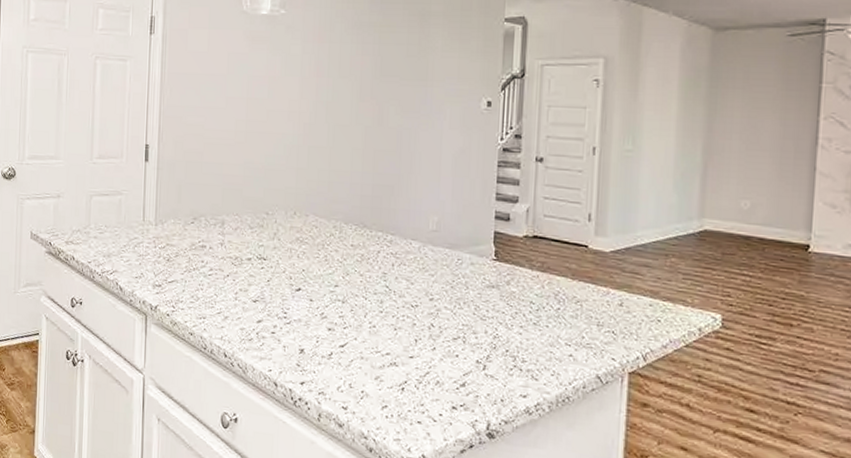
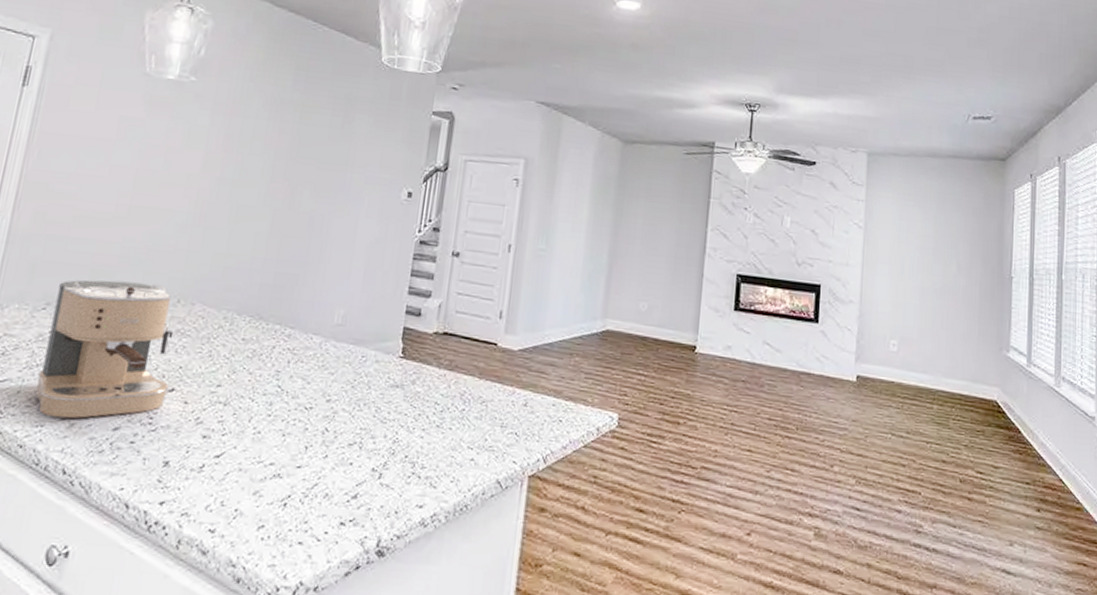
coffee maker: none [195,197,296,313] -> present [35,280,174,419]

